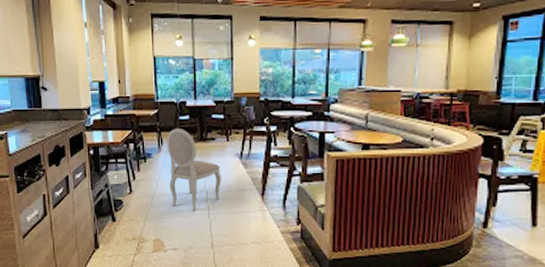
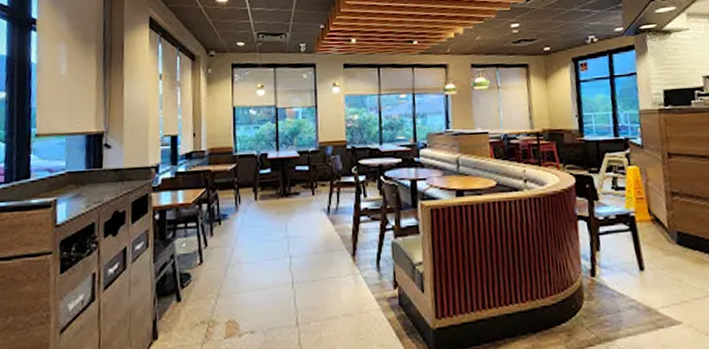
dining chair: present [167,128,222,211] -> none [245,183,307,281]

